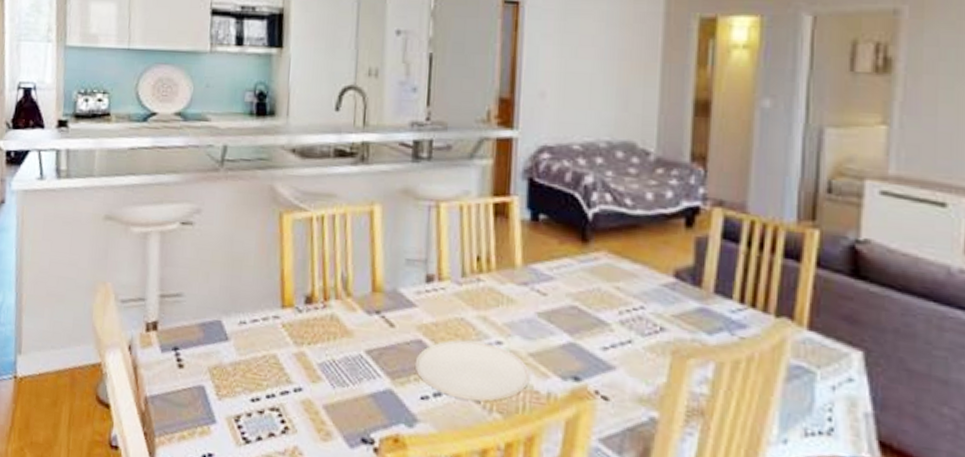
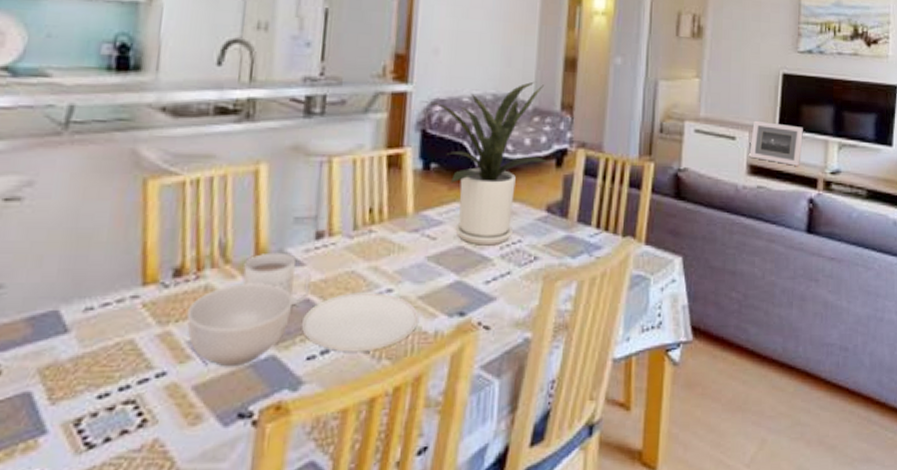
bowl: none [317,316,407,394] -> present [186,283,294,367]
mug: none [362,290,423,344] -> present [242,252,312,304]
house plant: none [529,127,675,309] -> present [423,81,548,246]

